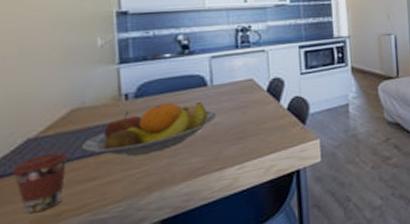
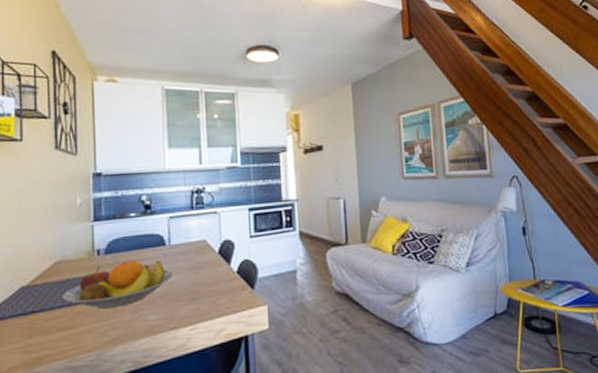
coffee cup: present [11,152,68,215] -> none [9,300,51,355]

